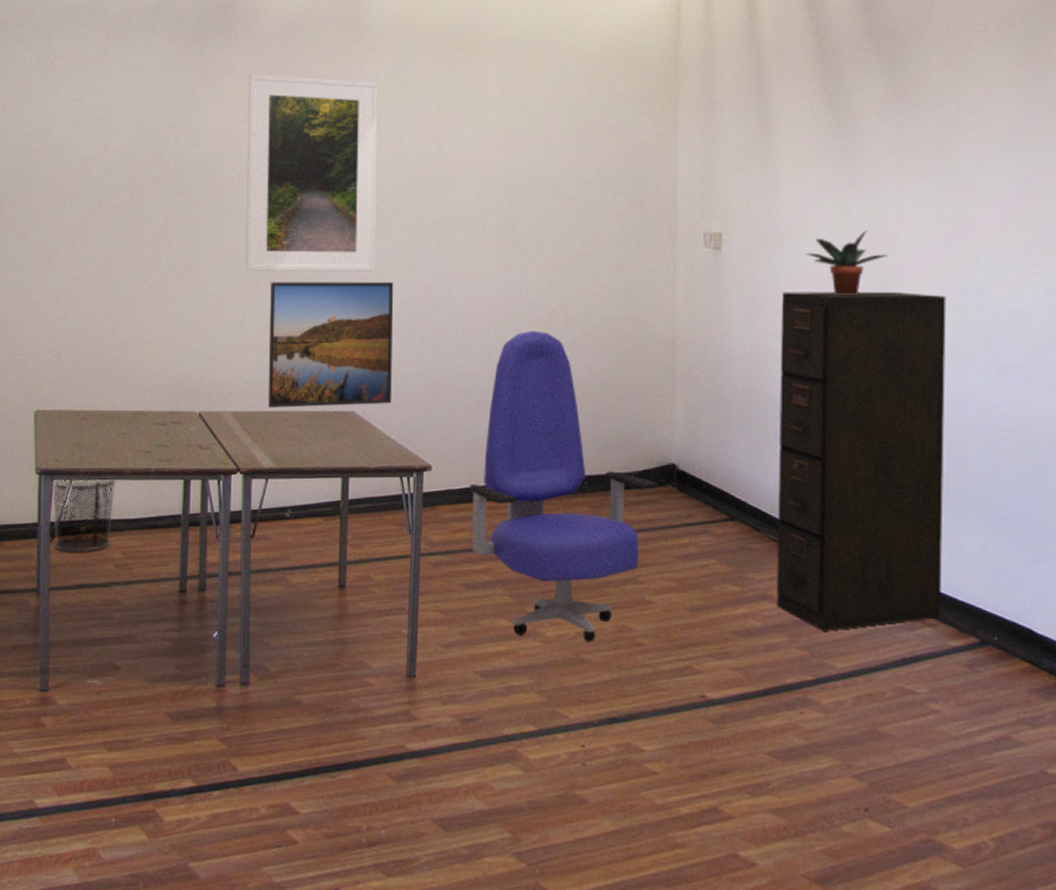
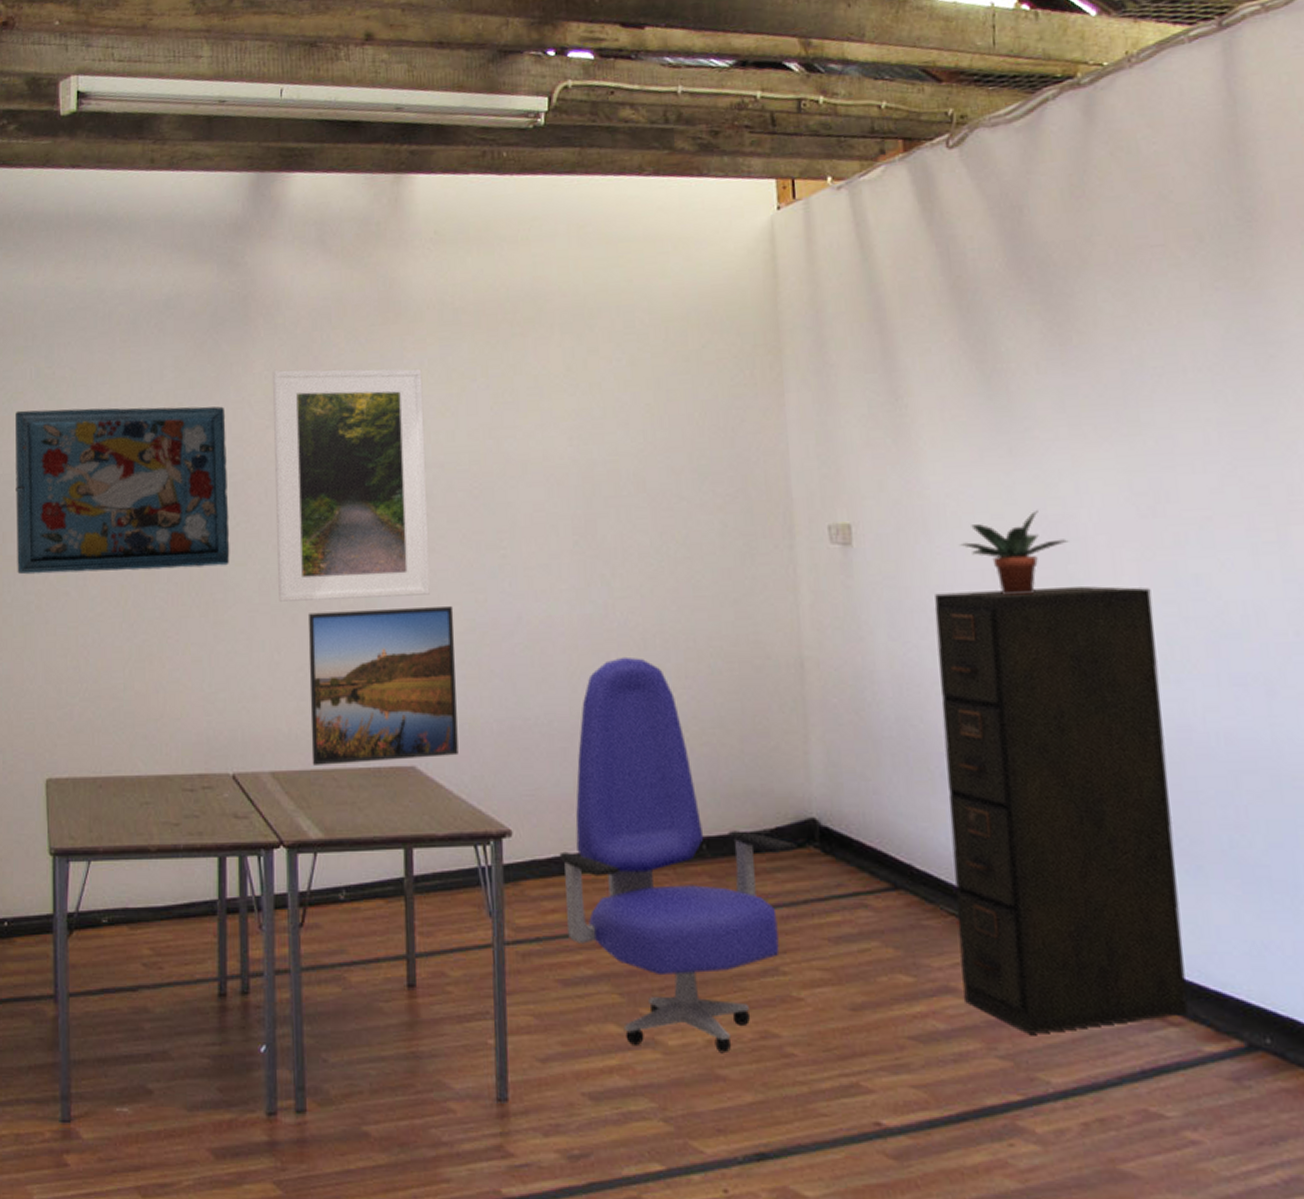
rug: none [14,93,206,238] -> present [16,406,230,575]
waste bin: present [52,478,117,554] -> none [69,858,141,951]

